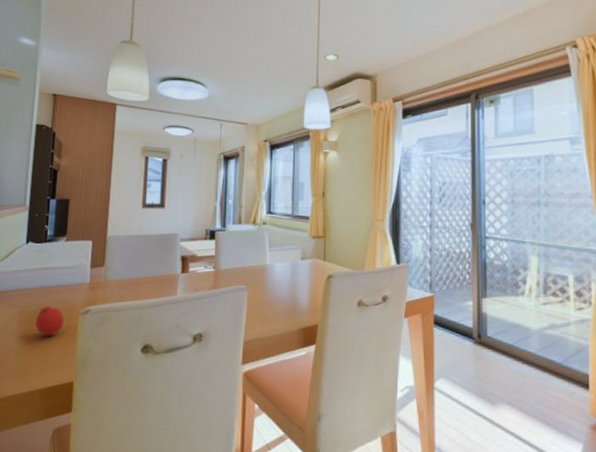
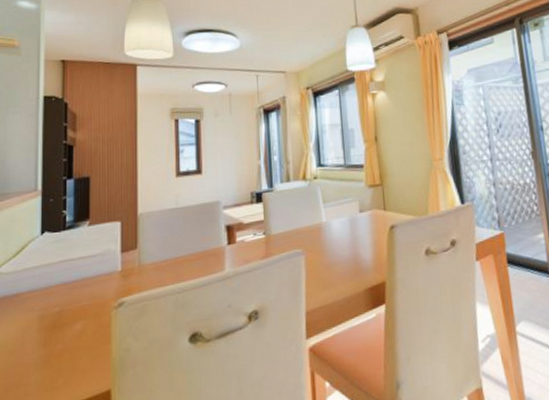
fruit: present [35,305,64,337] -> none [58,303,94,341]

